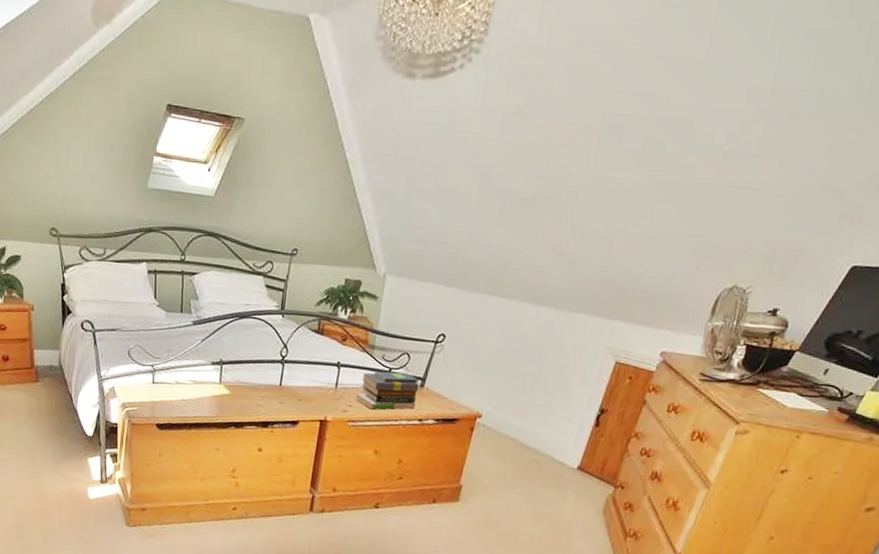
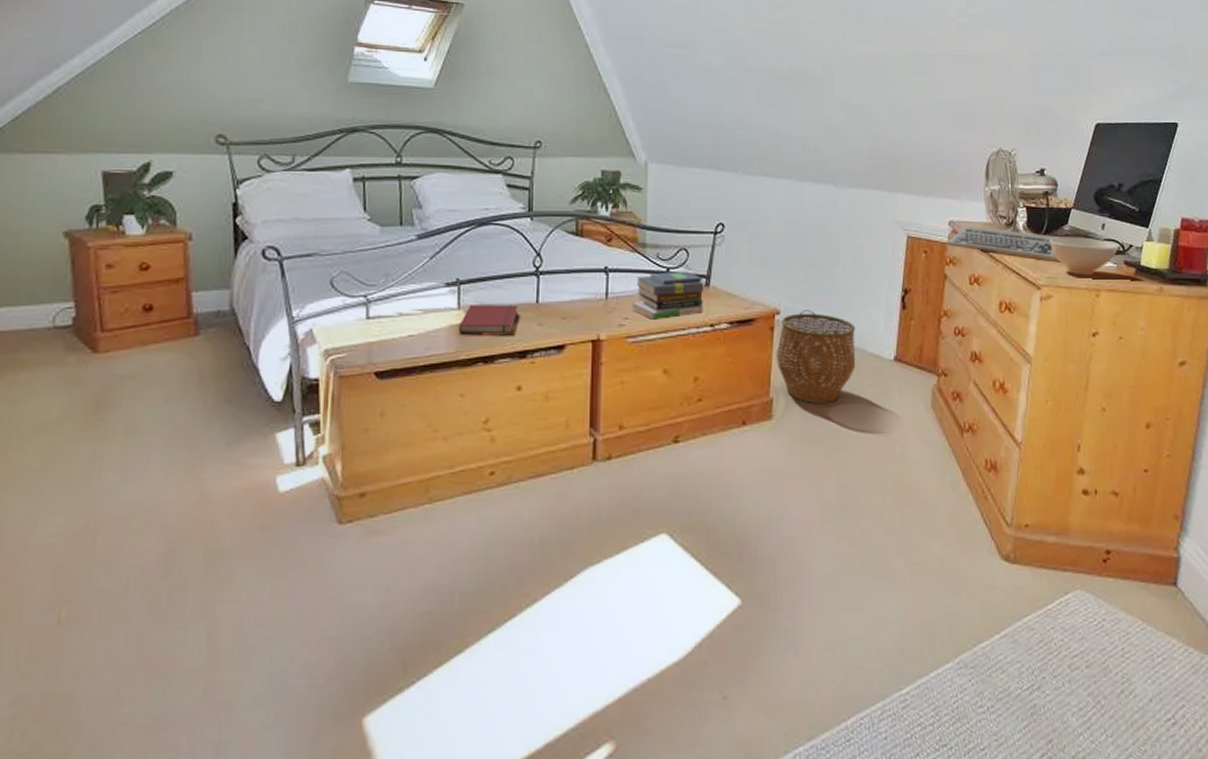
book: none [218,381,265,408] -> present [458,305,517,334]
basket: none [471,416,548,496] -> present [775,310,856,404]
computer keyboard: none [654,357,774,401] -> present [947,226,1060,261]
bowl: none [761,376,839,417] -> present [1049,236,1120,275]

